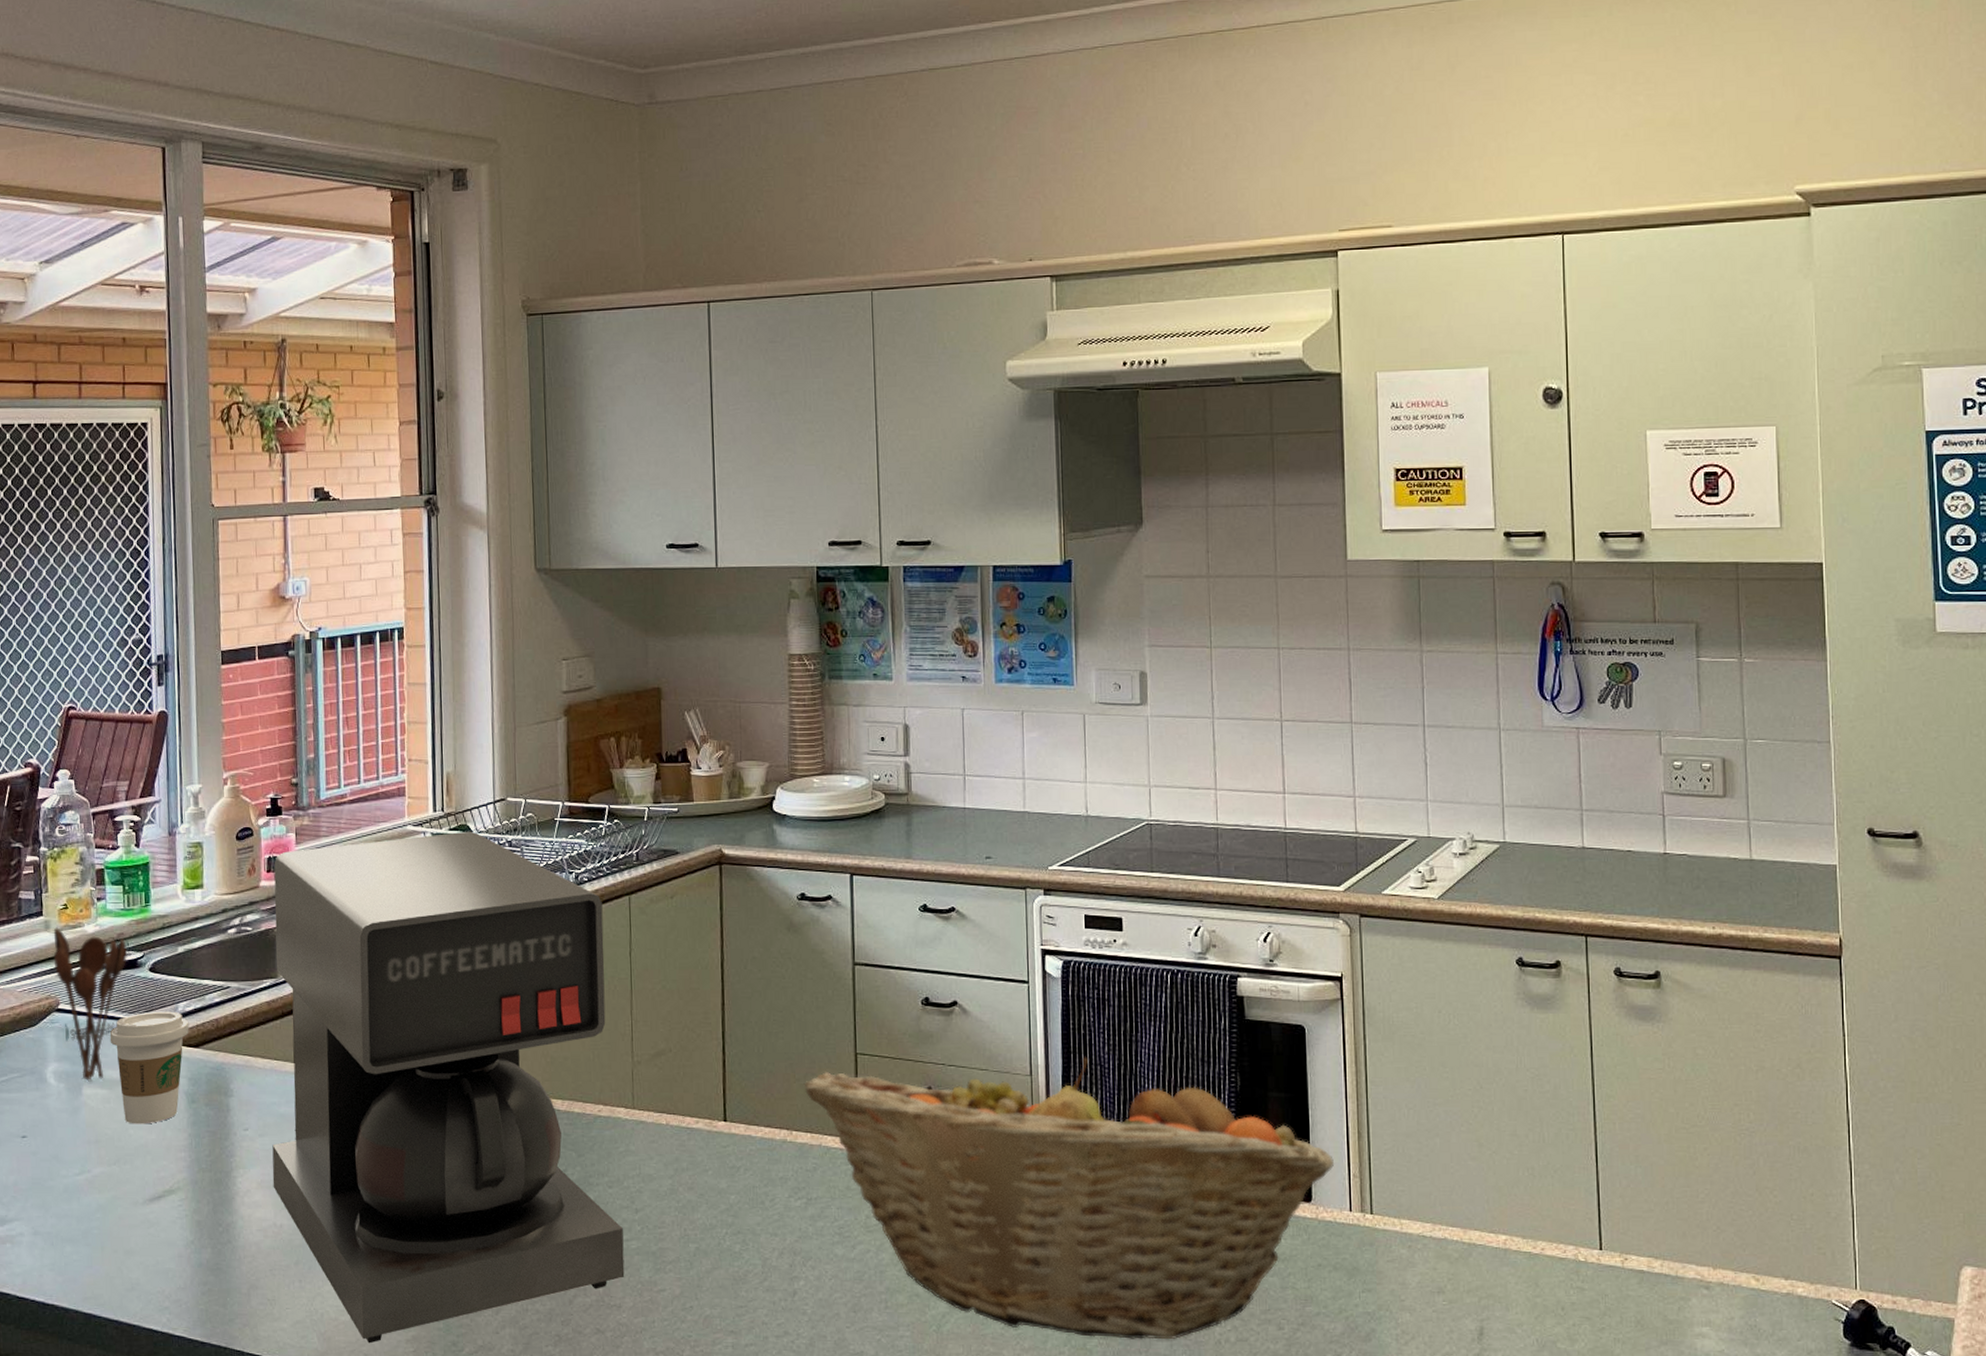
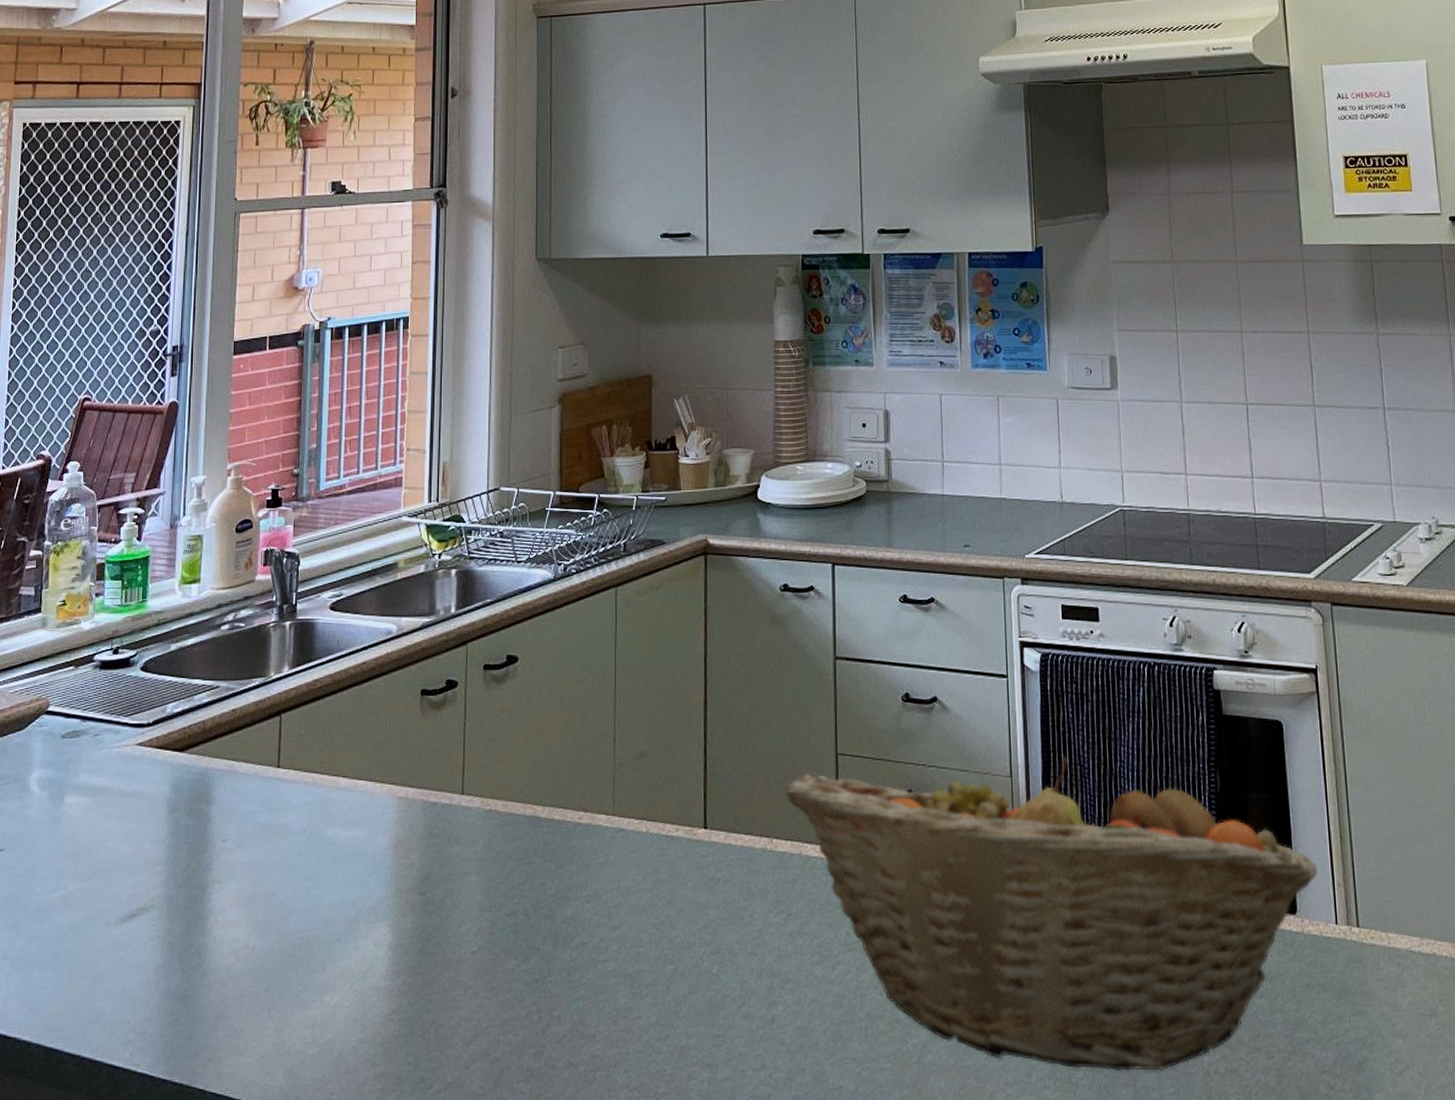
utensil holder: present [53,927,127,1082] -> none [47,625,121,789]
coffee cup: present [109,1011,190,1124] -> none [96,713,176,836]
coffee maker: present [272,831,625,1344] -> none [248,521,600,1081]

